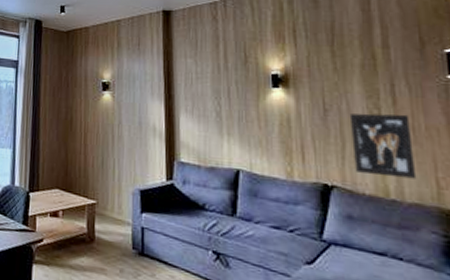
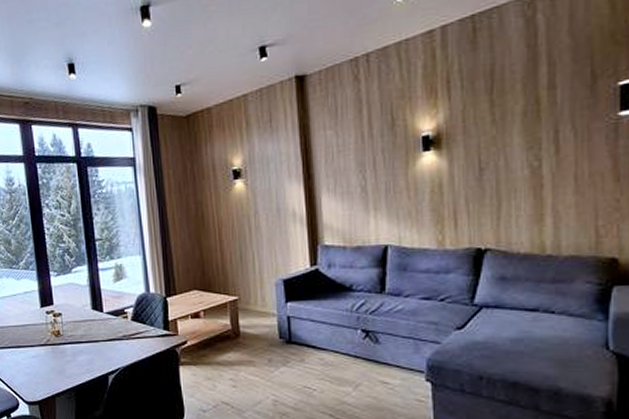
wall art: present [349,113,417,179] -> none [507,162,576,232]

